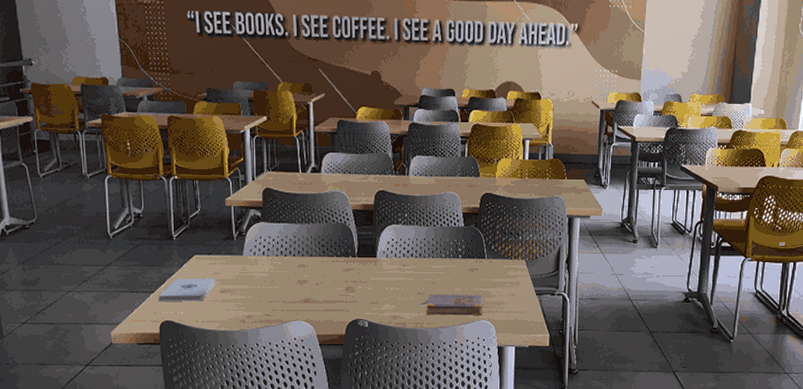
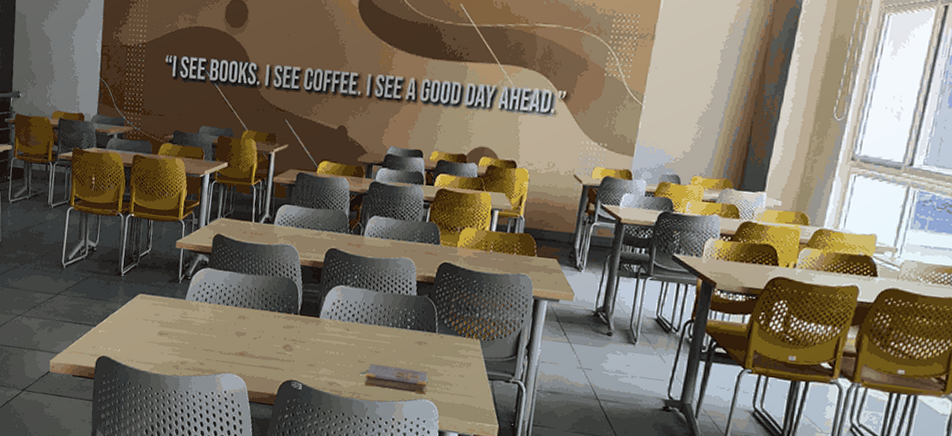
notepad: present [158,278,215,302] -> none [99,314,156,341]

